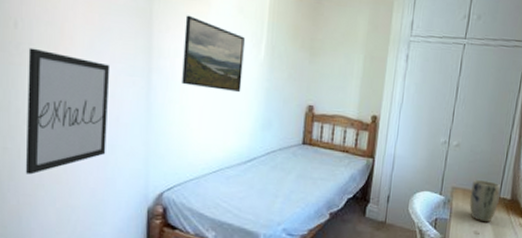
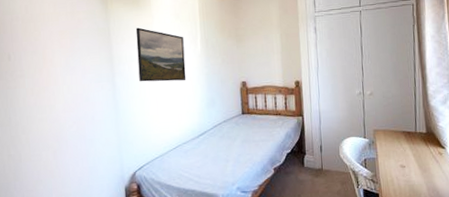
wall art: present [25,48,111,175] -> none [20,73,87,174]
plant pot: present [469,180,501,223] -> none [390,119,417,156]

